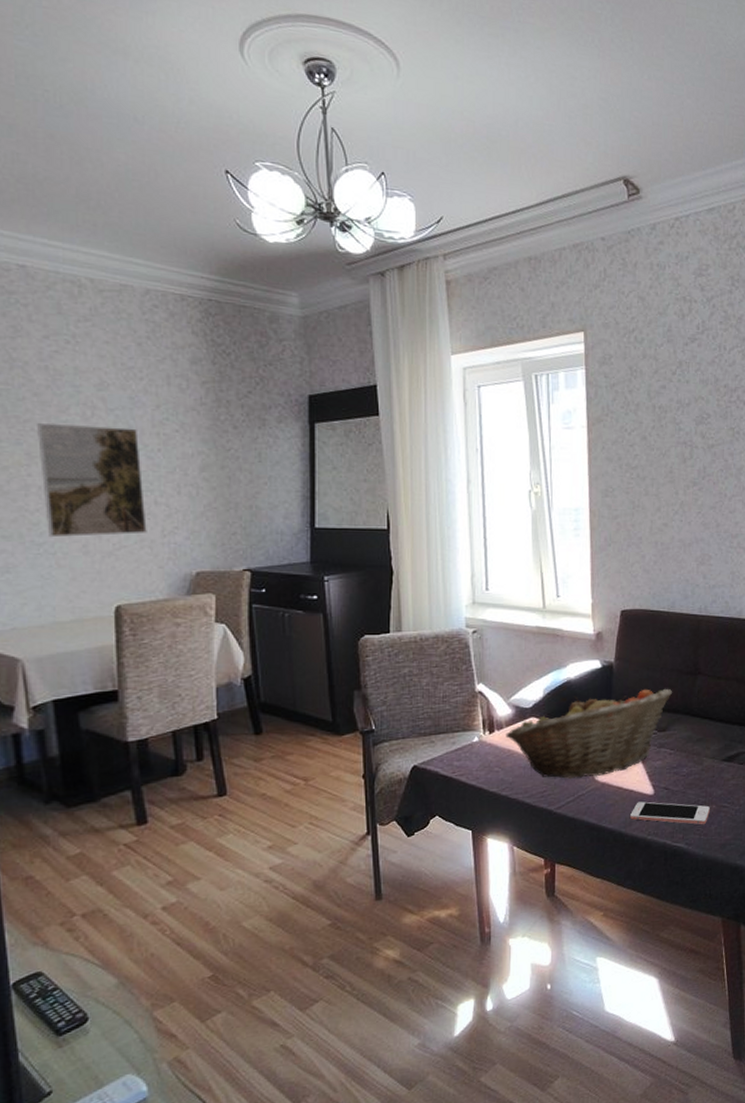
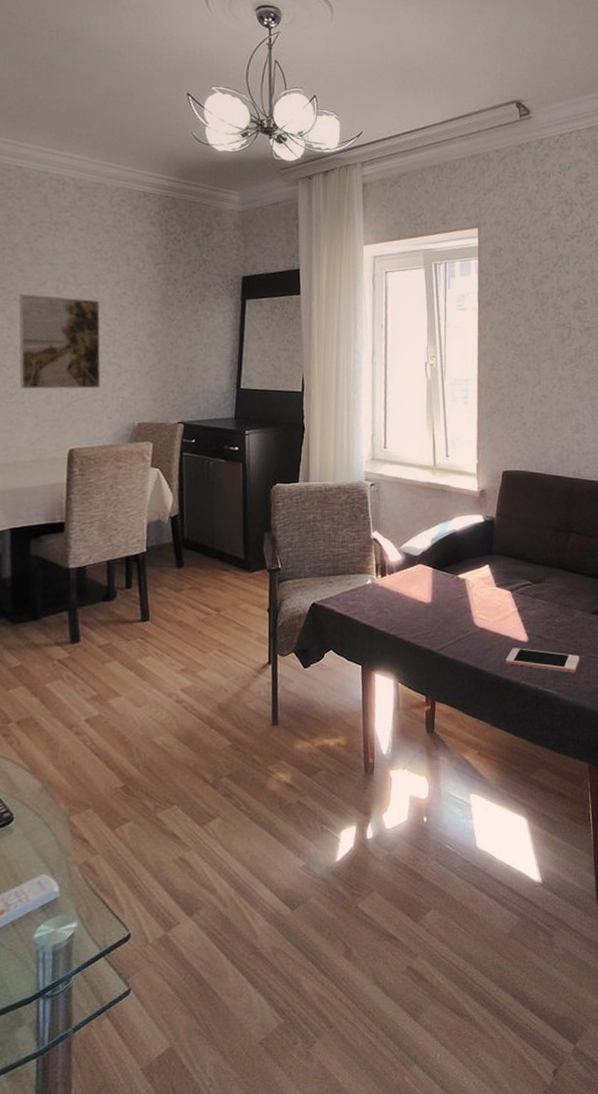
fruit basket: present [506,688,673,779] -> none [396,543,548,622]

